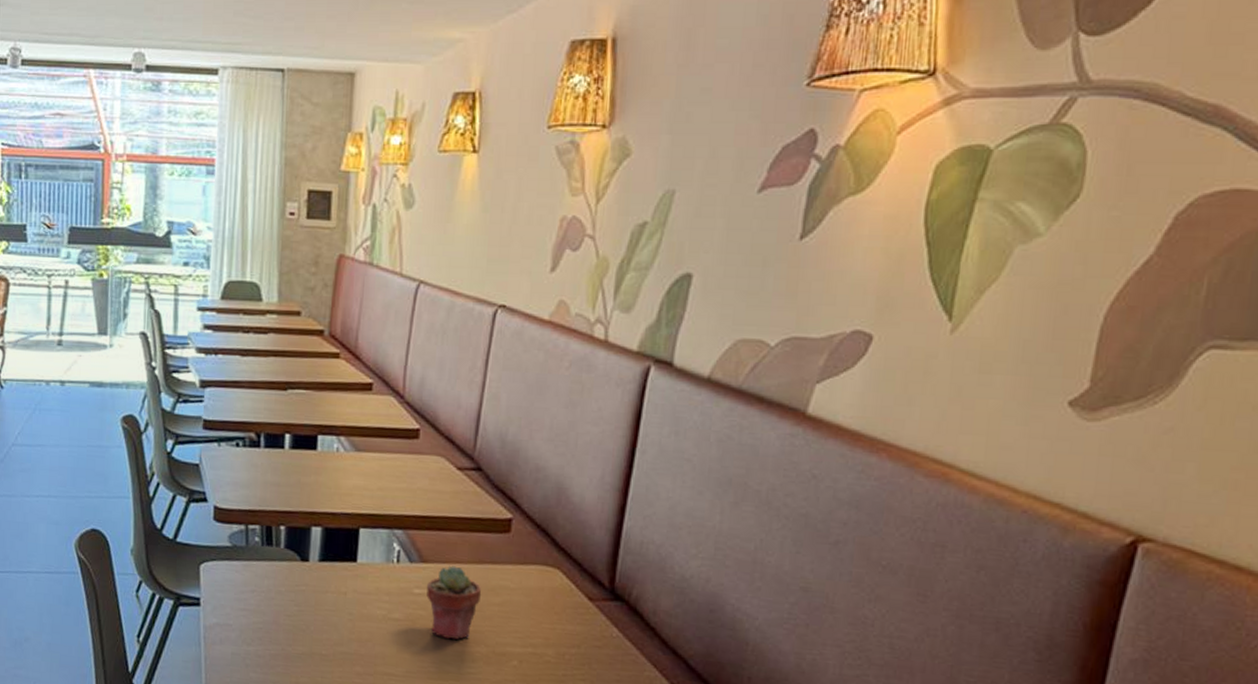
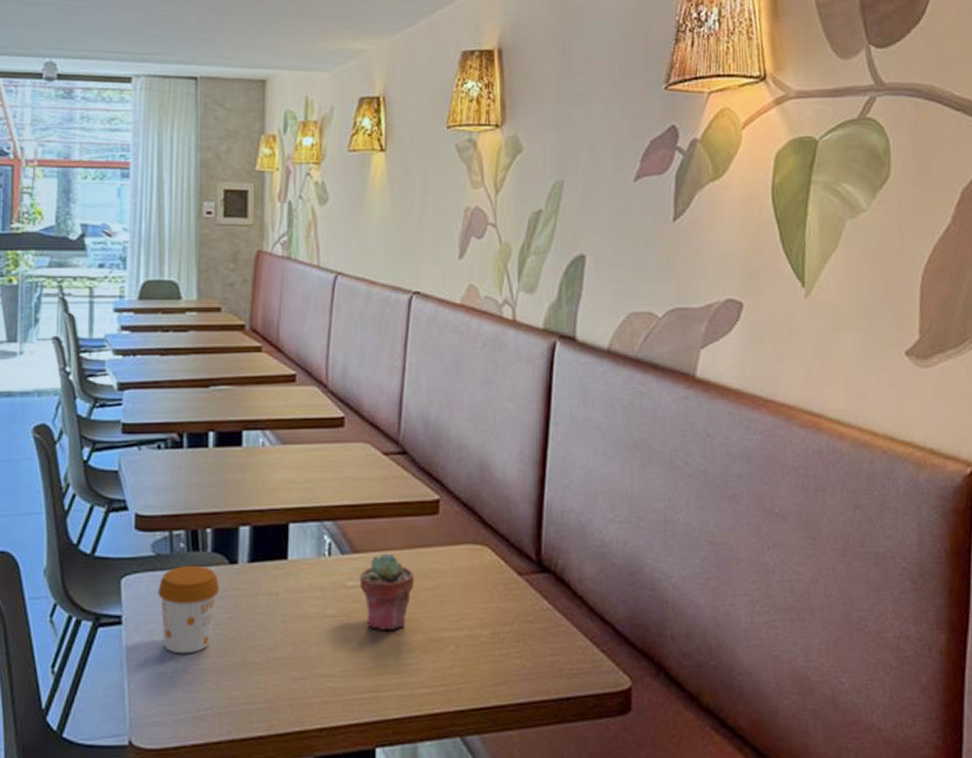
coffee cup: none [233,558,291,639] -> present [158,565,220,654]

